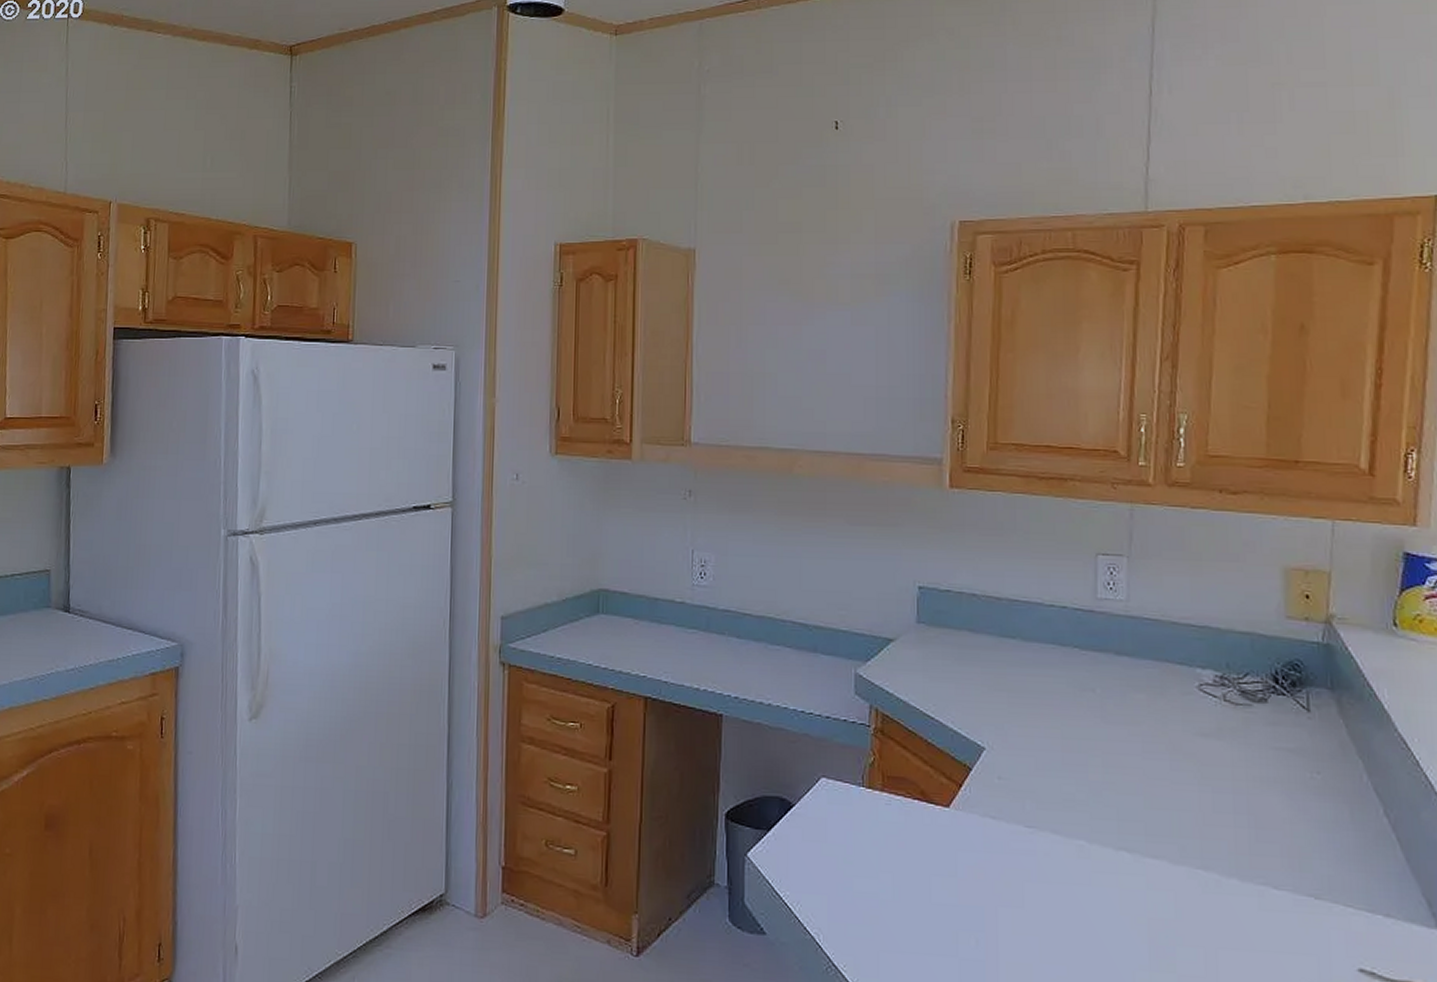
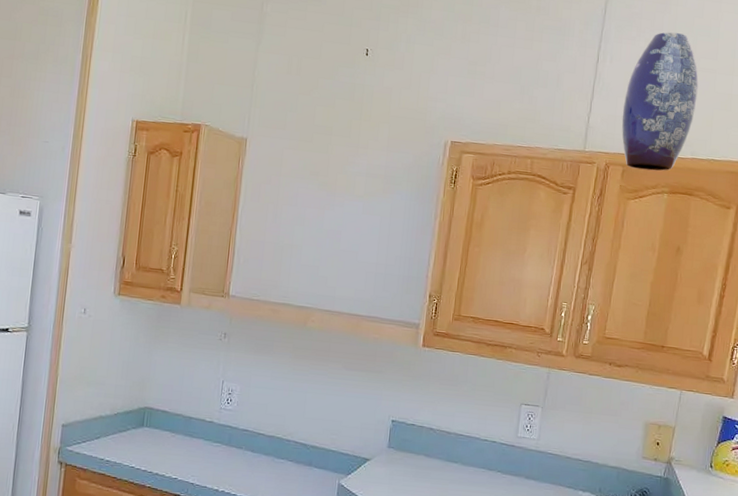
vase: none [1194,42,1303,227] -> present [621,32,699,171]

